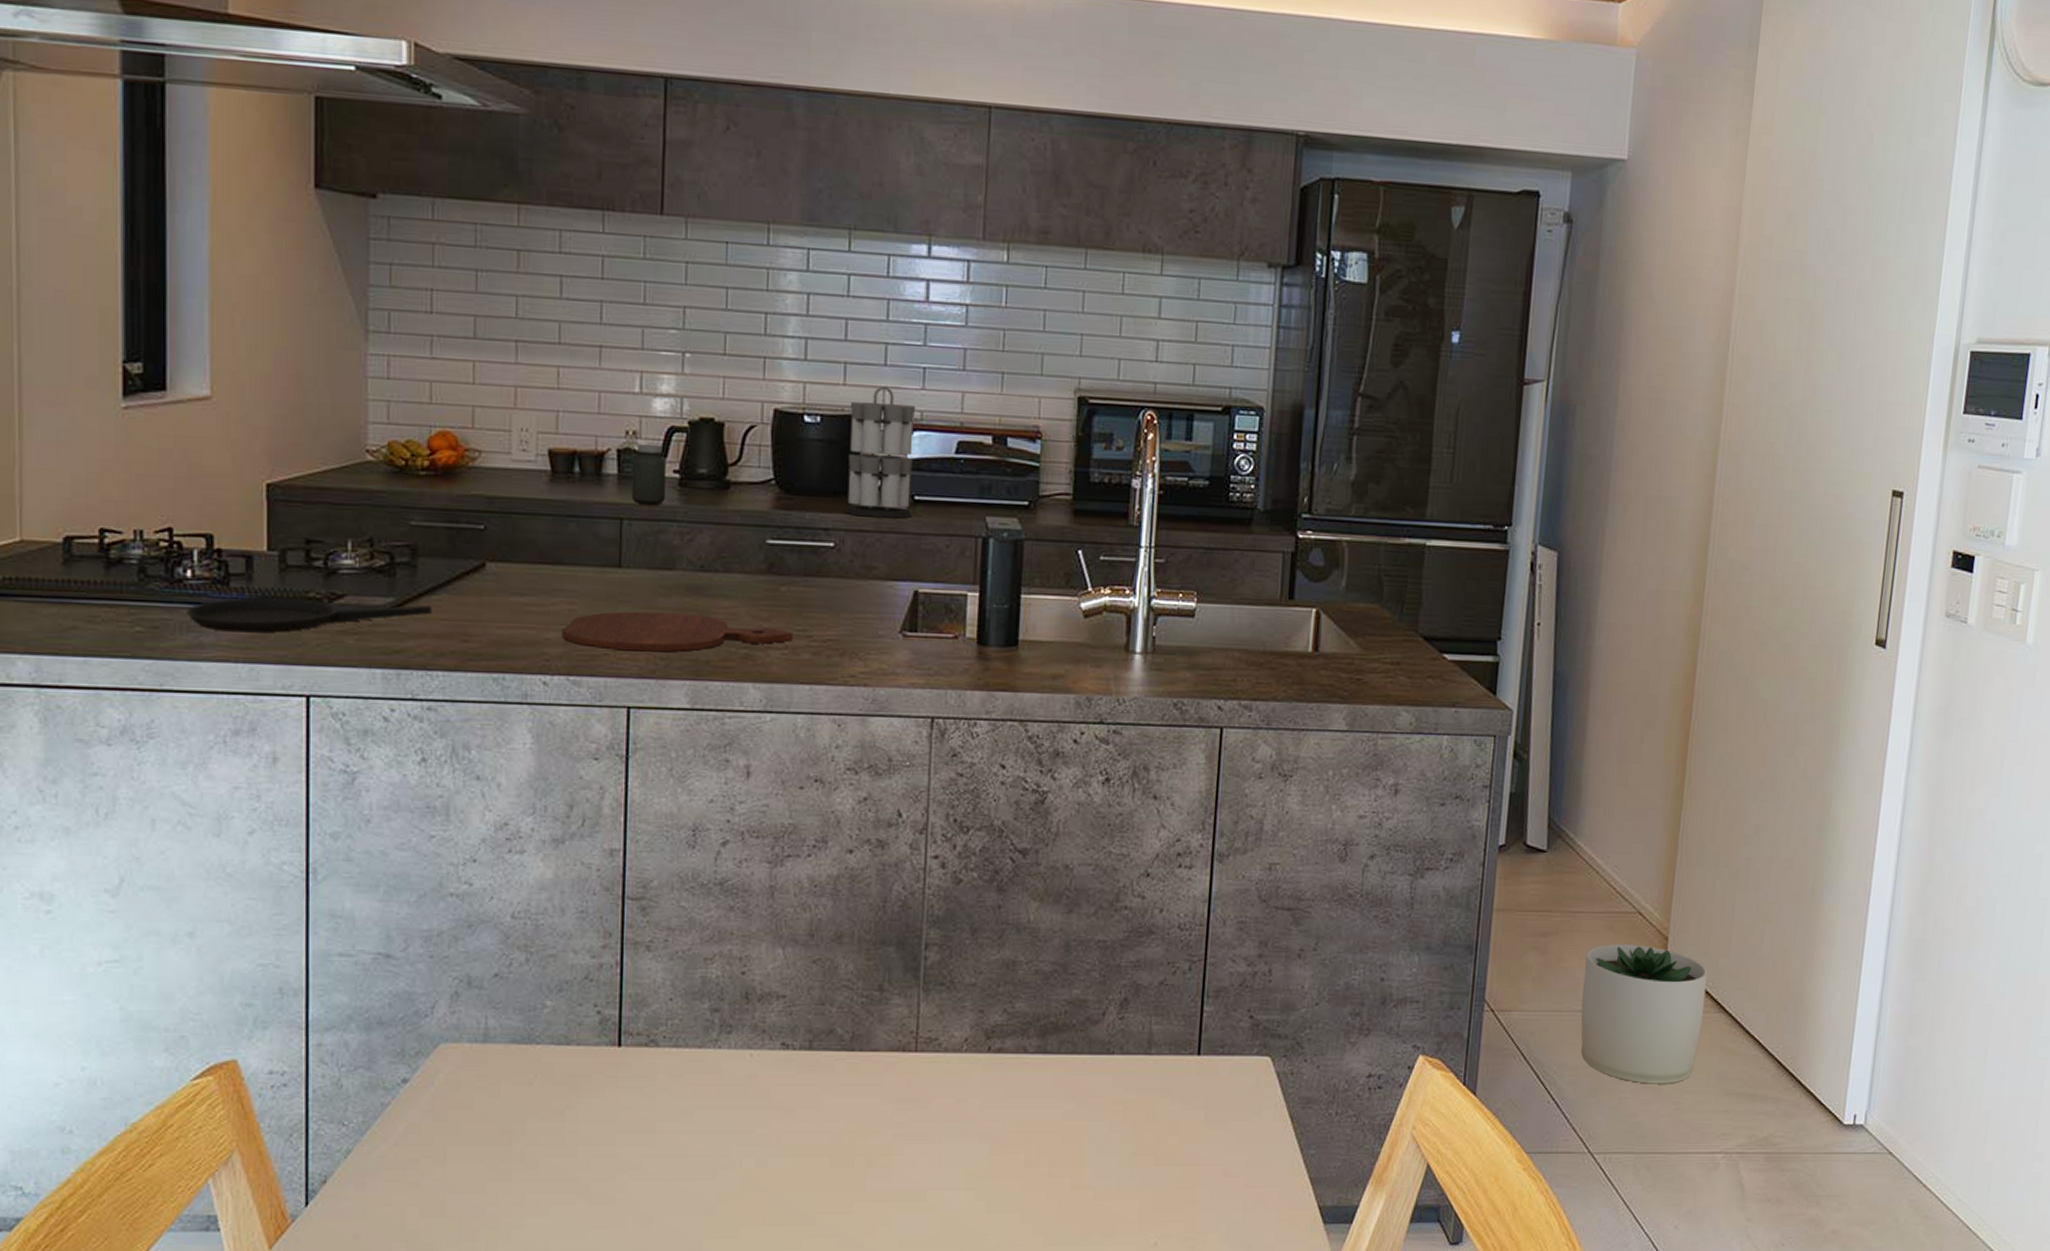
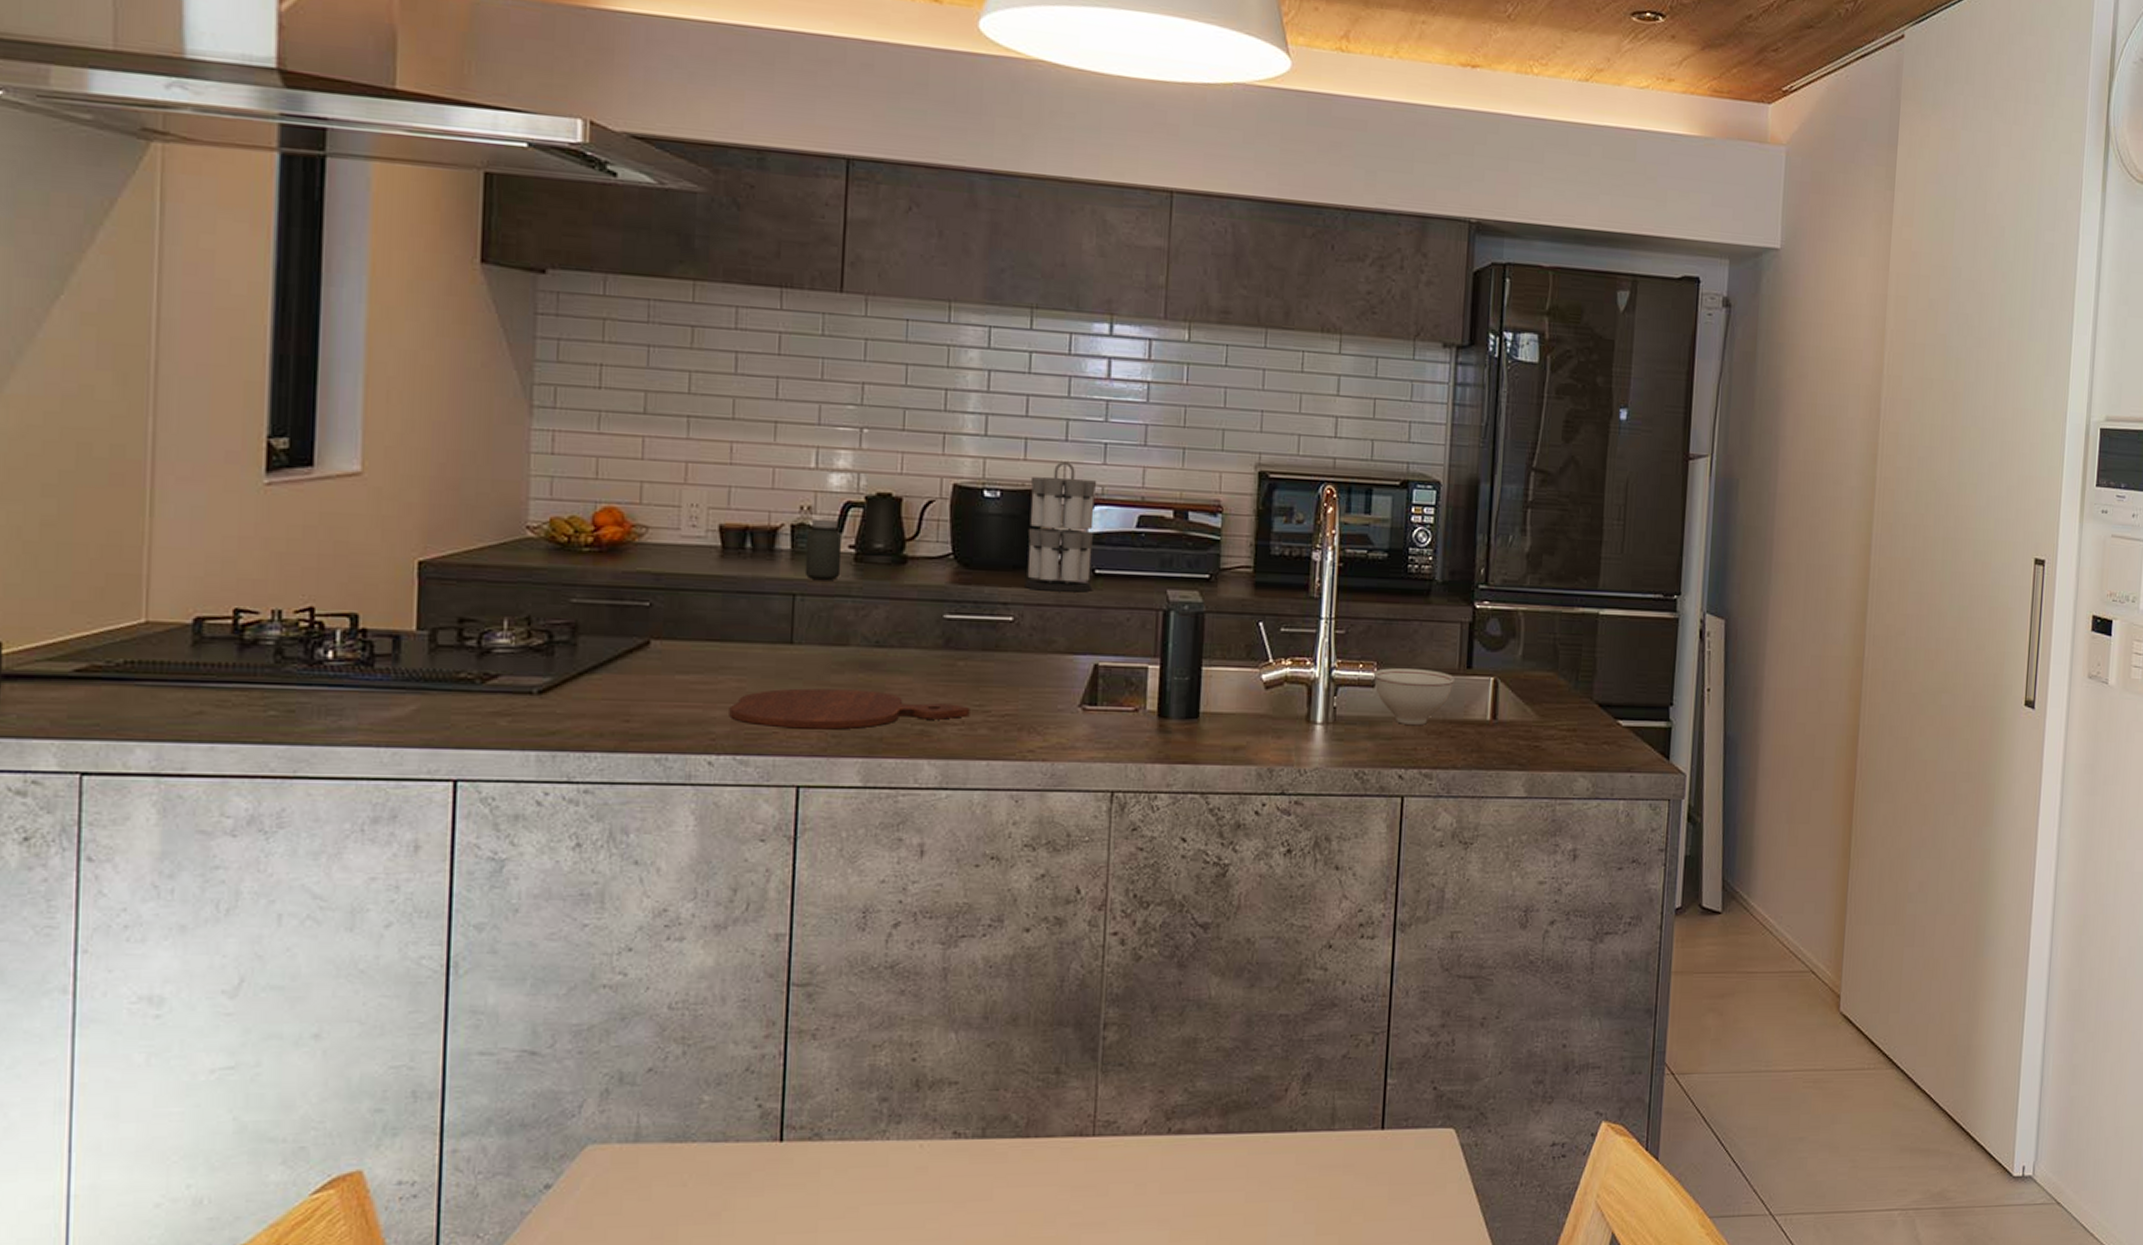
frying pan: present [186,597,433,633] -> none [326,678,593,716]
bowl: none [1193,598,1277,657] -> present [1373,668,1456,726]
planter: present [1581,944,1708,1084] -> none [1759,1003,1879,1143]

